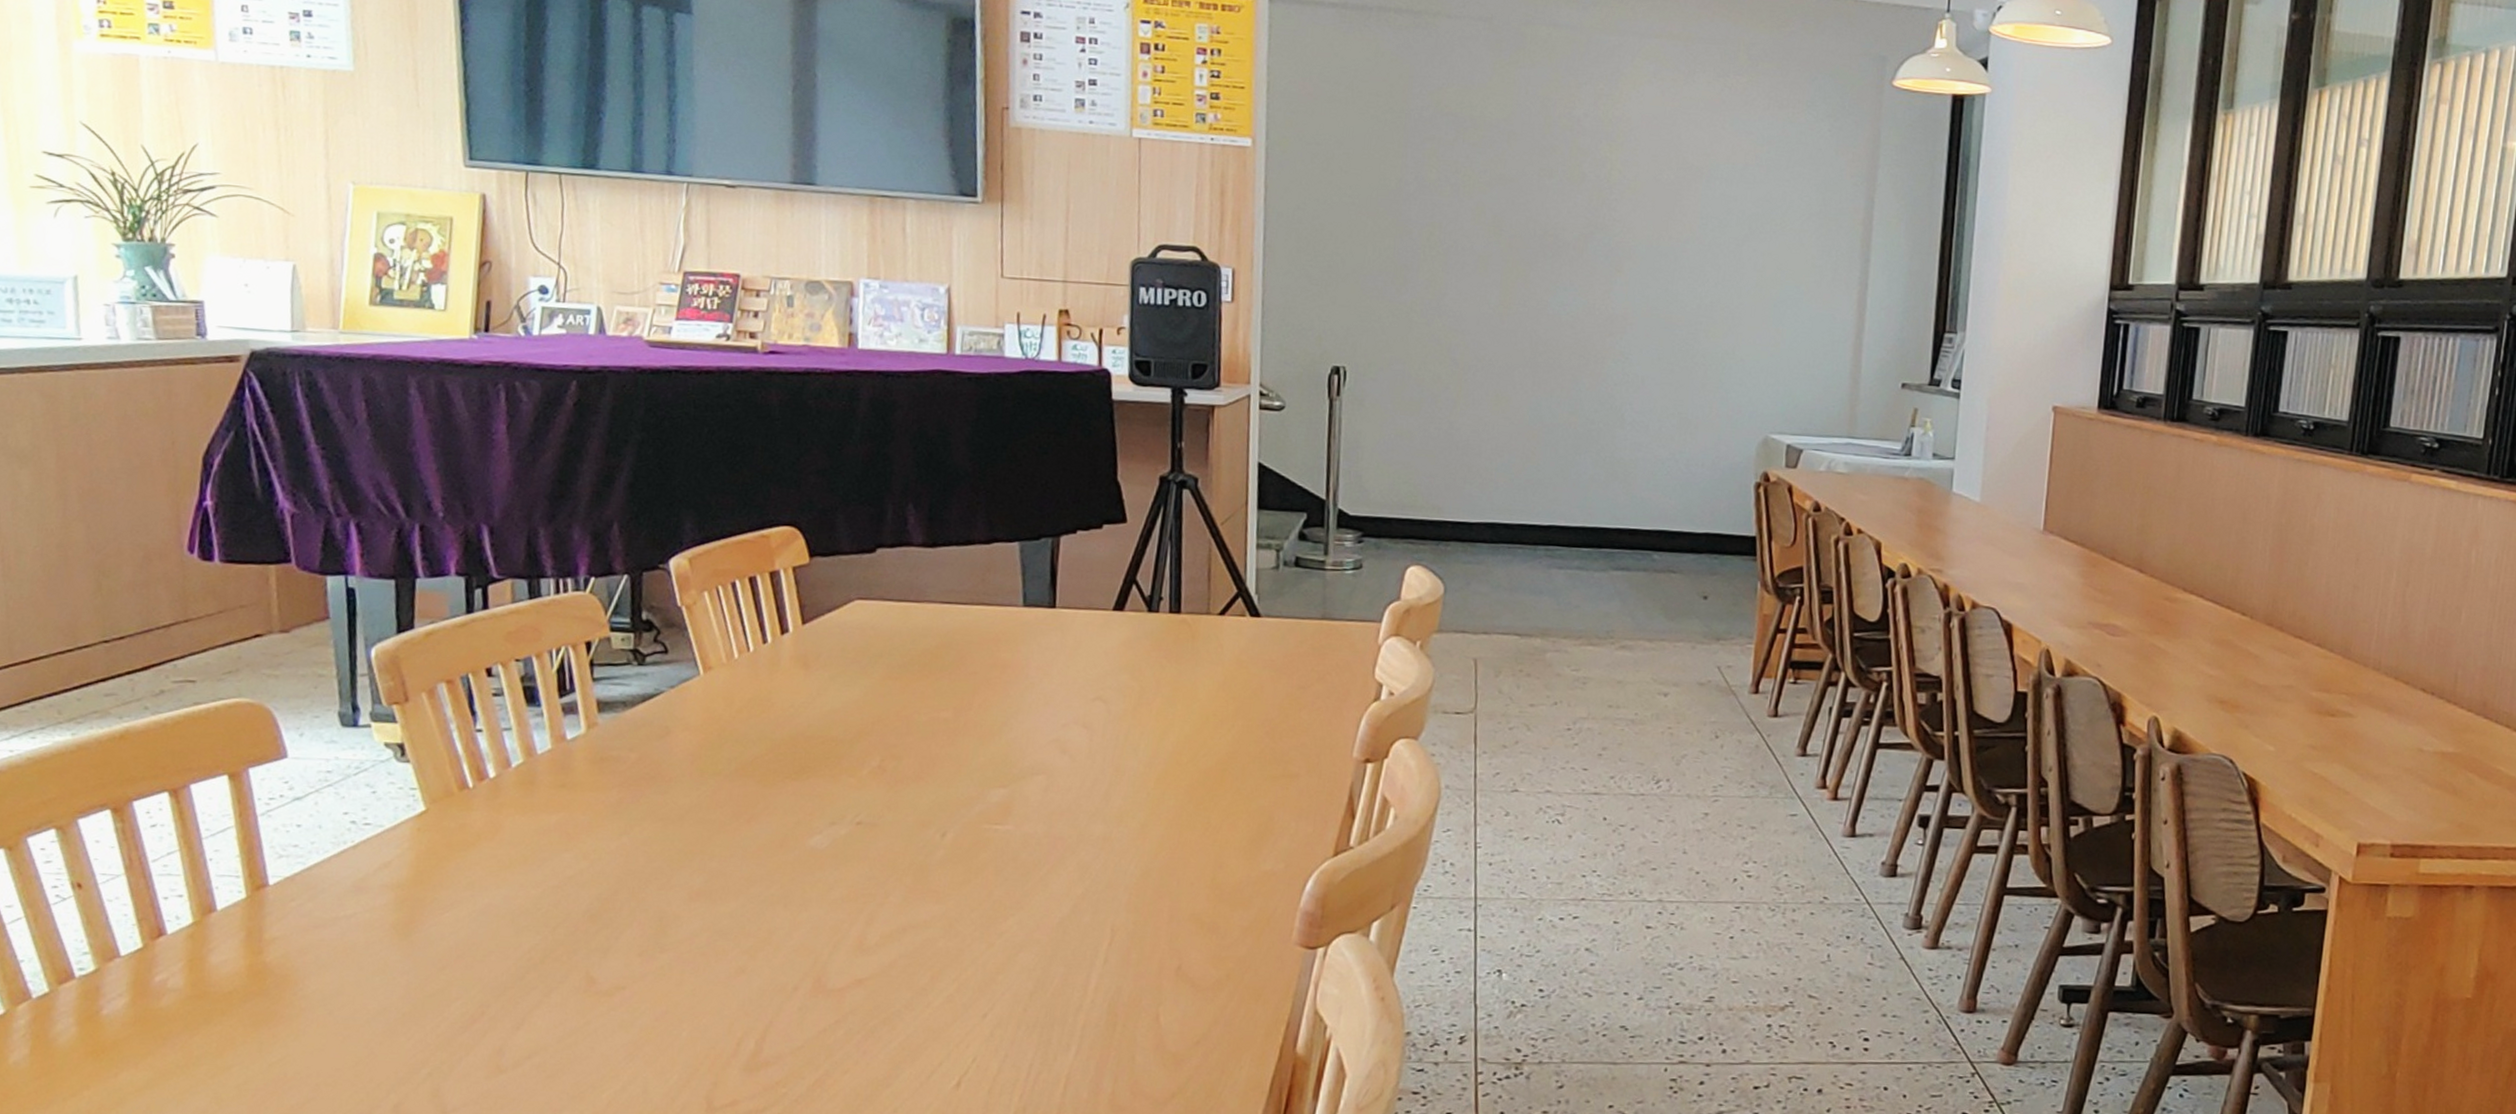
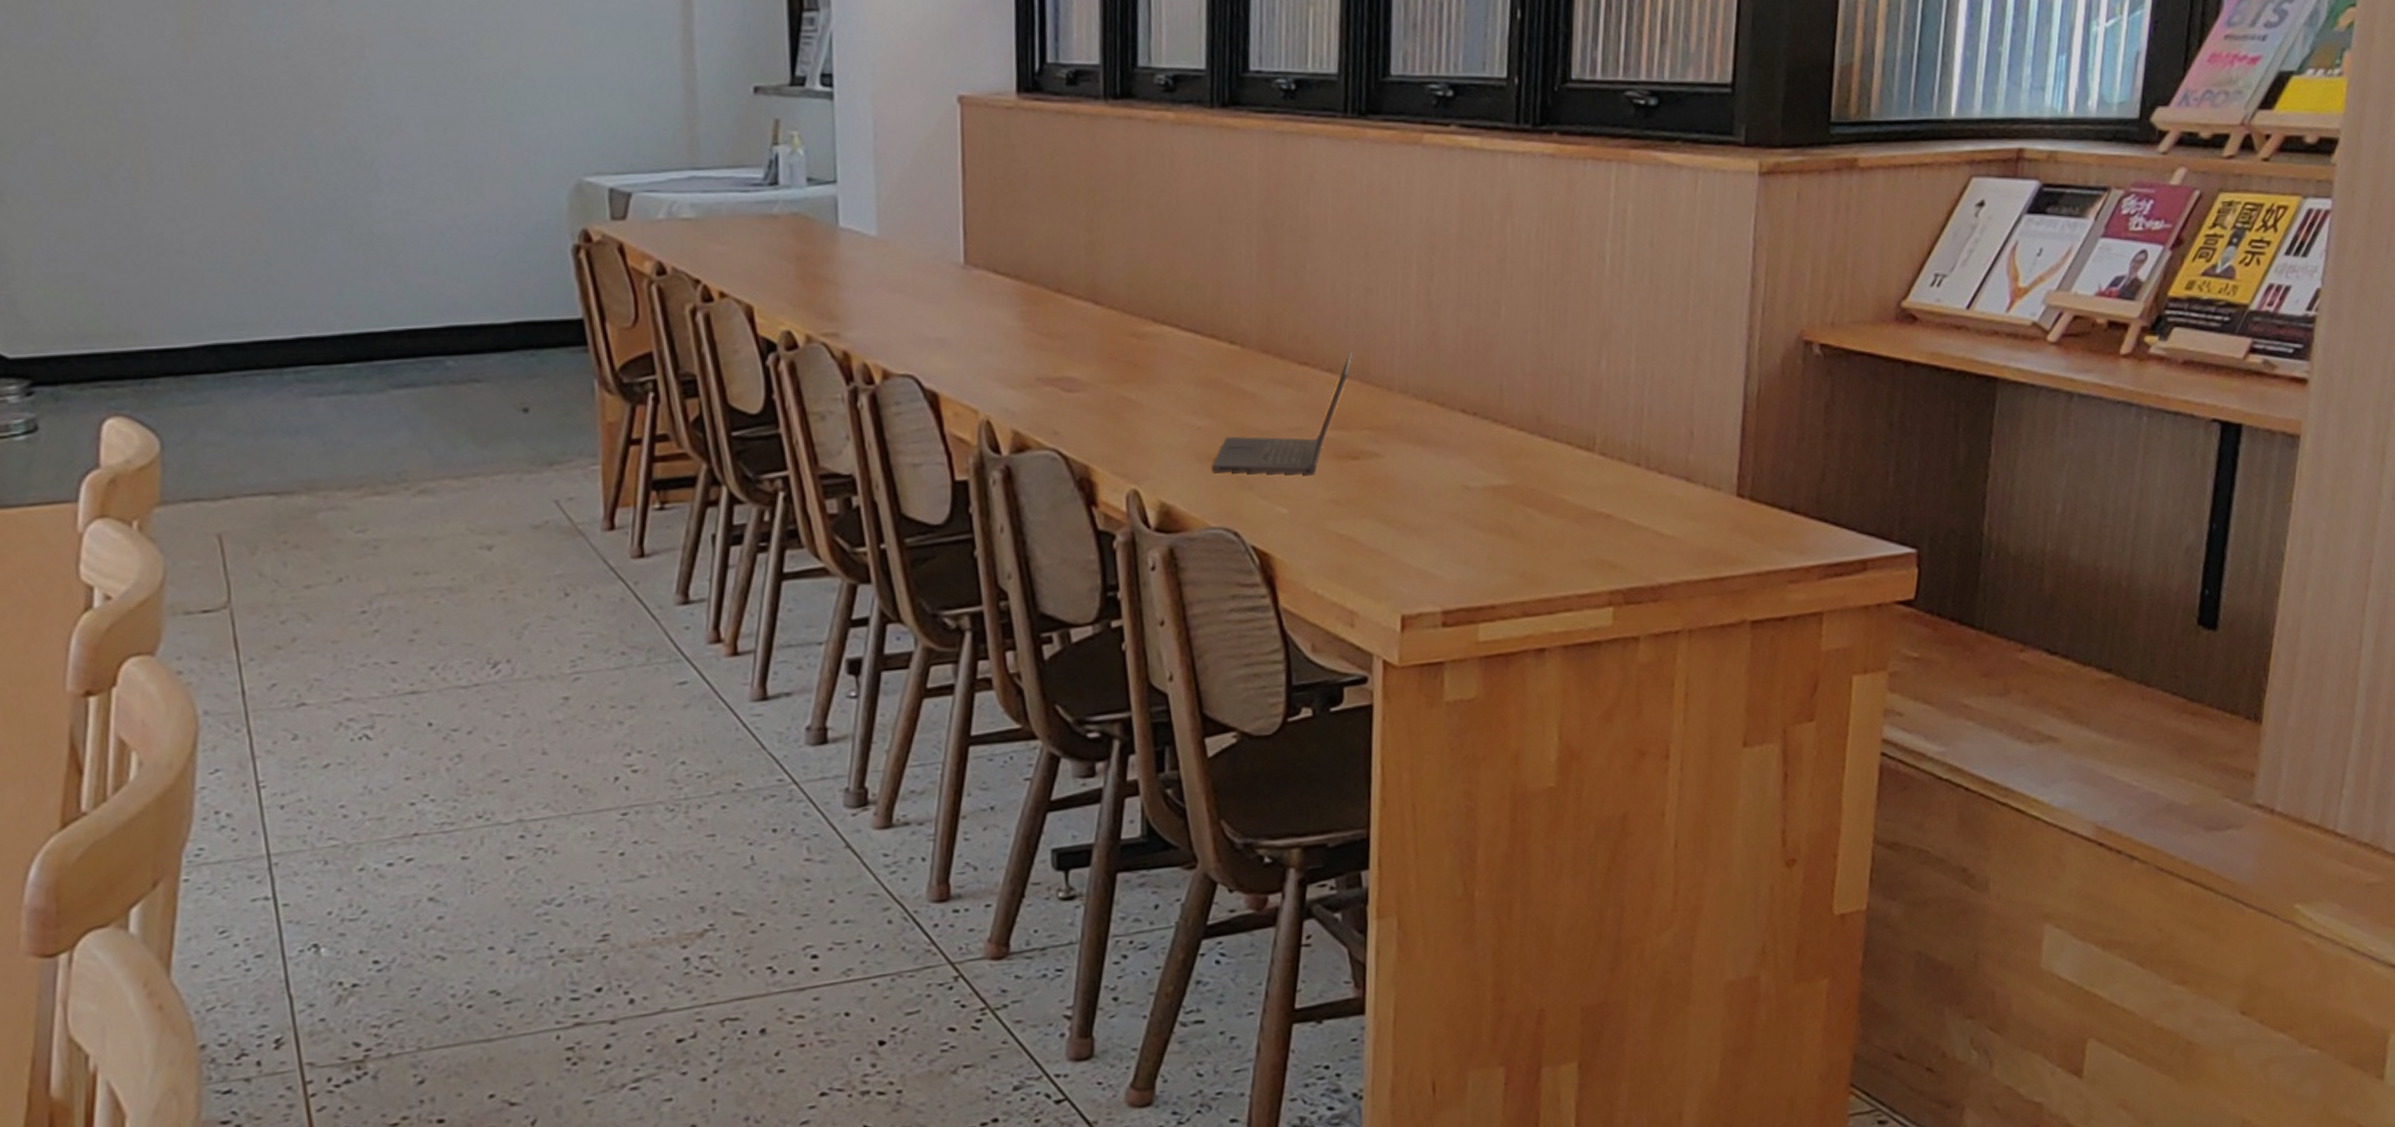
laptop computer: none [2218,632,2339,724] -> present [1212,351,1353,476]

